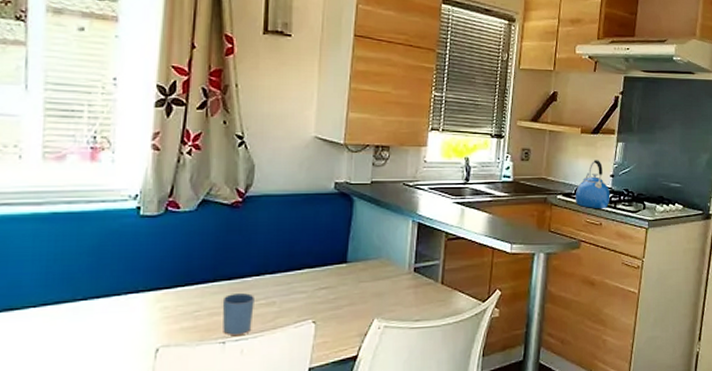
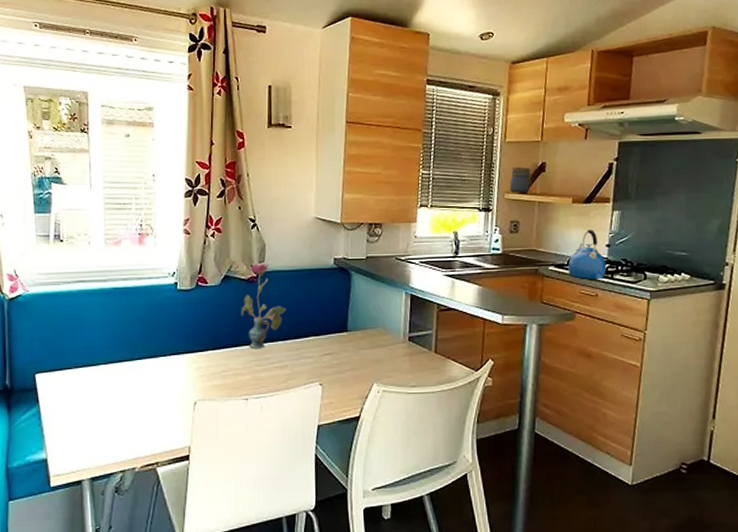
vase: none [221,185,276,283] -> present [241,262,286,348]
mug: present [222,293,254,337] -> none [244,357,270,394]
jar: none [522,94,544,121] -> present [509,166,532,193]

